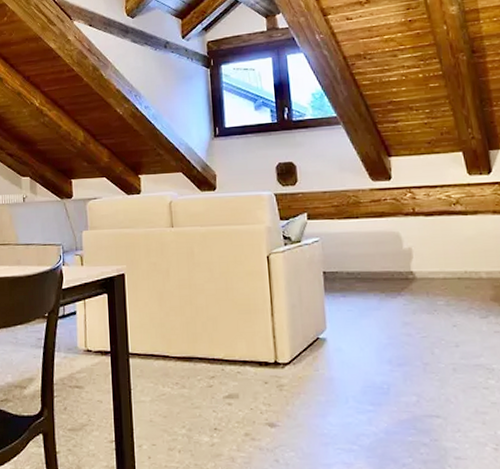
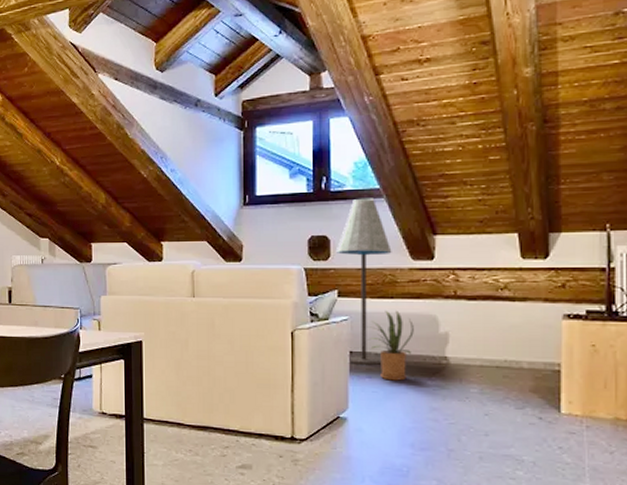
floor lamp: none [303,125,354,285] -> present [337,197,392,366]
house plant: none [338,230,380,298] -> present [367,311,414,381]

